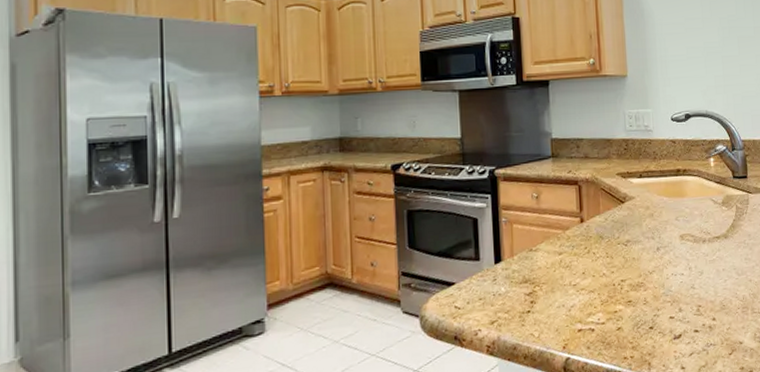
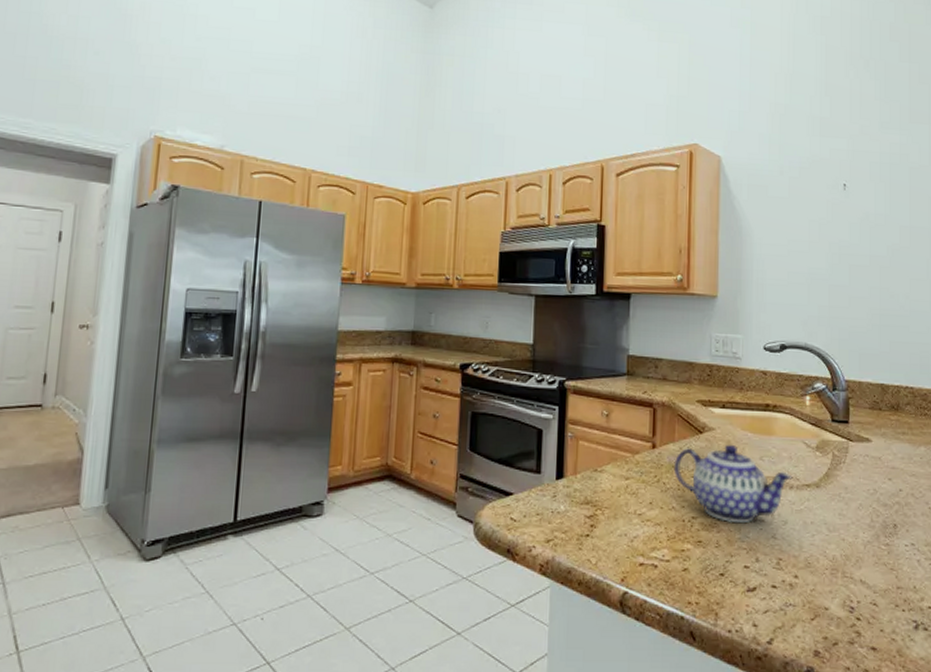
teapot: none [601,209,705,281] -> present [673,444,793,523]

